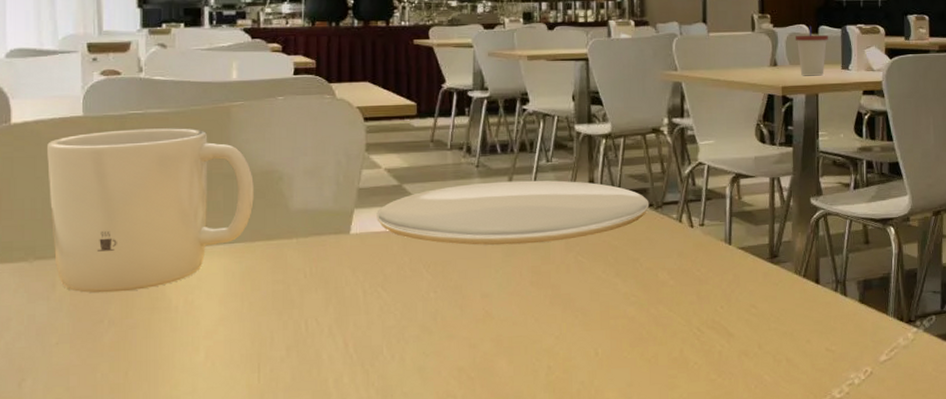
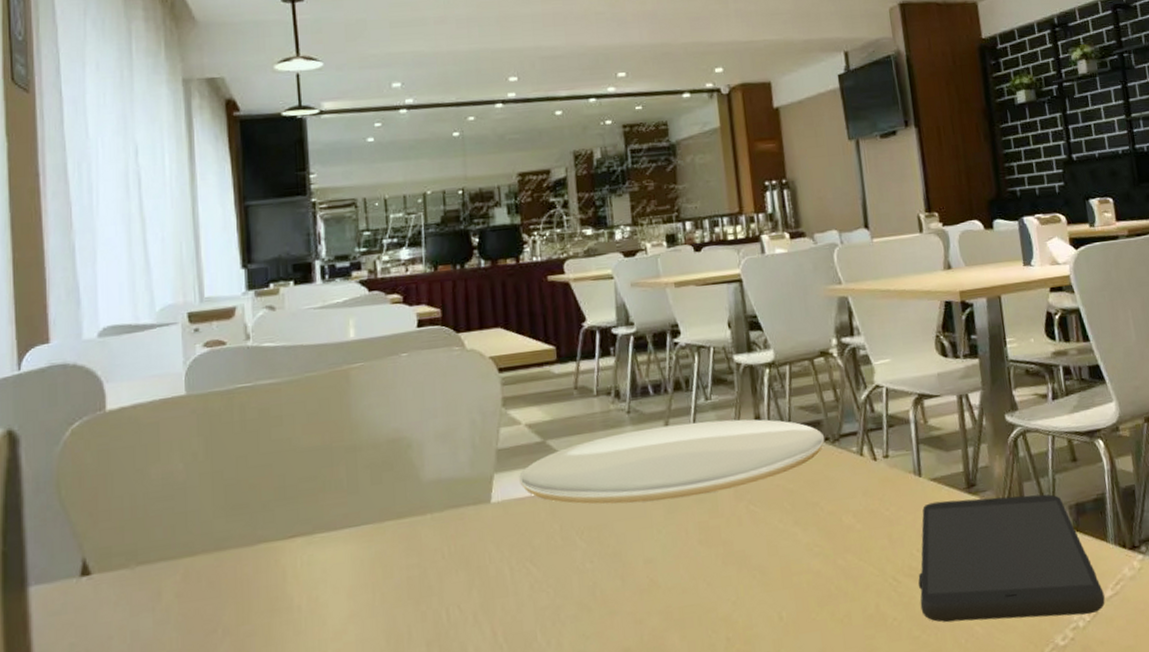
mug: present [46,128,254,293] -> none [146,398,381,599]
mobile phone: none [719,267,880,374] -> present [918,494,1105,623]
cup: present [795,25,829,76] -> none [968,220,1006,277]

